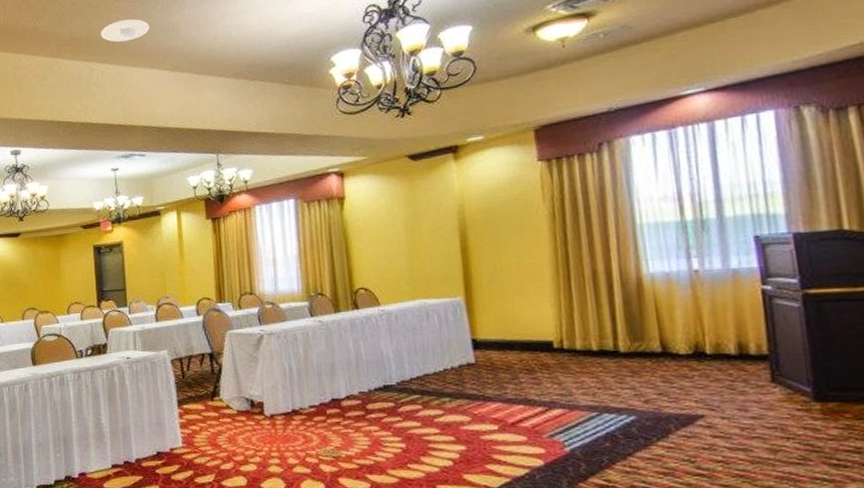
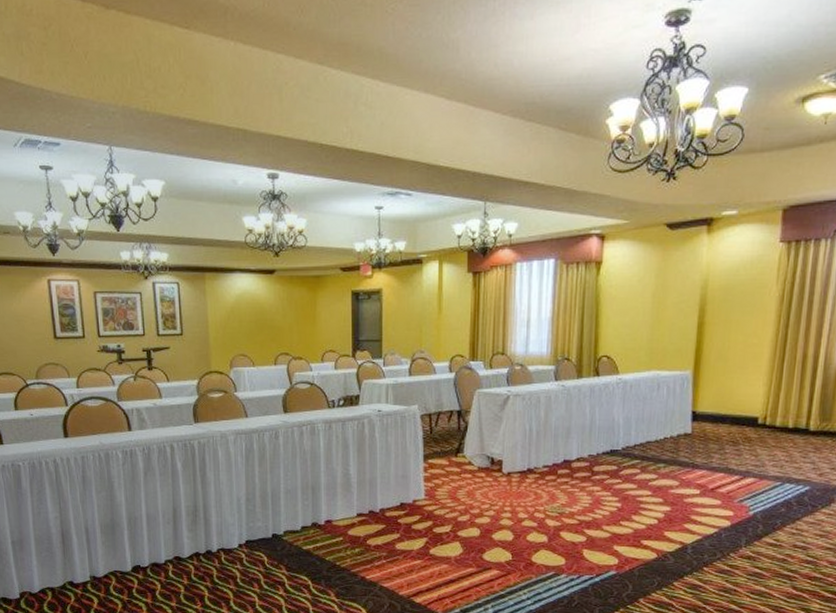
recessed light: present [100,19,150,42] -> none [373,27,428,56]

